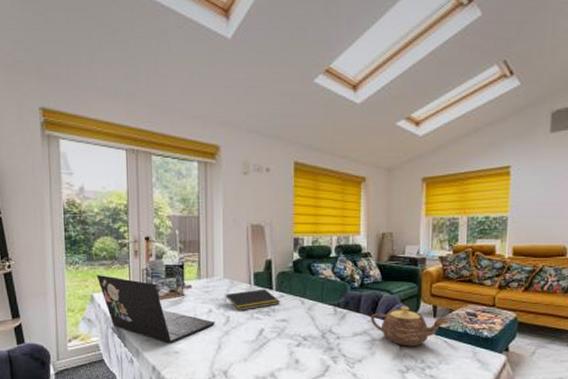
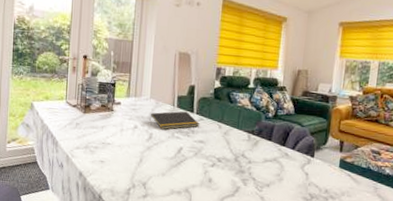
laptop: present [96,275,216,344] -> none [37,86,140,154]
teapot: present [370,306,448,347] -> none [280,138,353,177]

